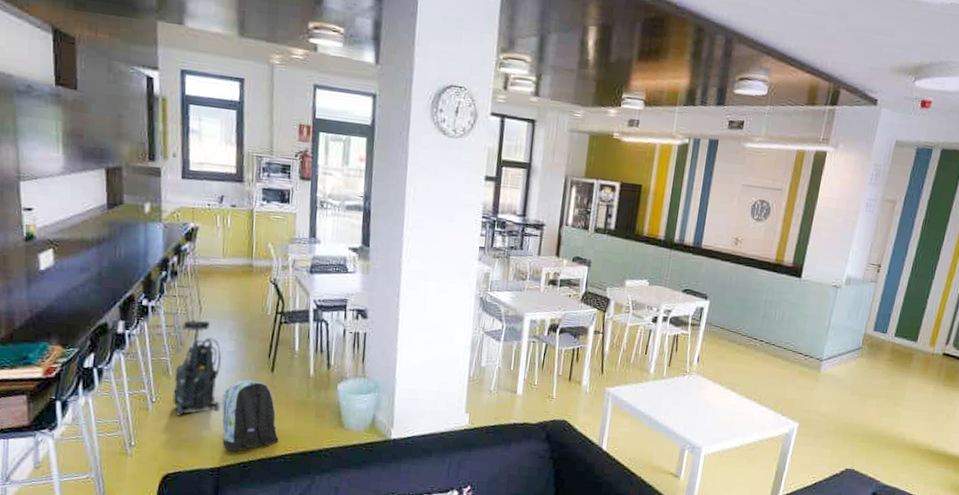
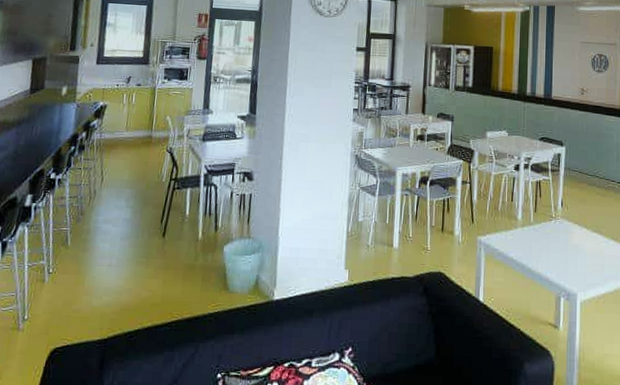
vacuum cleaner: present [173,319,222,416] -> none [68,189,118,286]
backpack: present [222,379,279,452] -> none [111,246,166,322]

